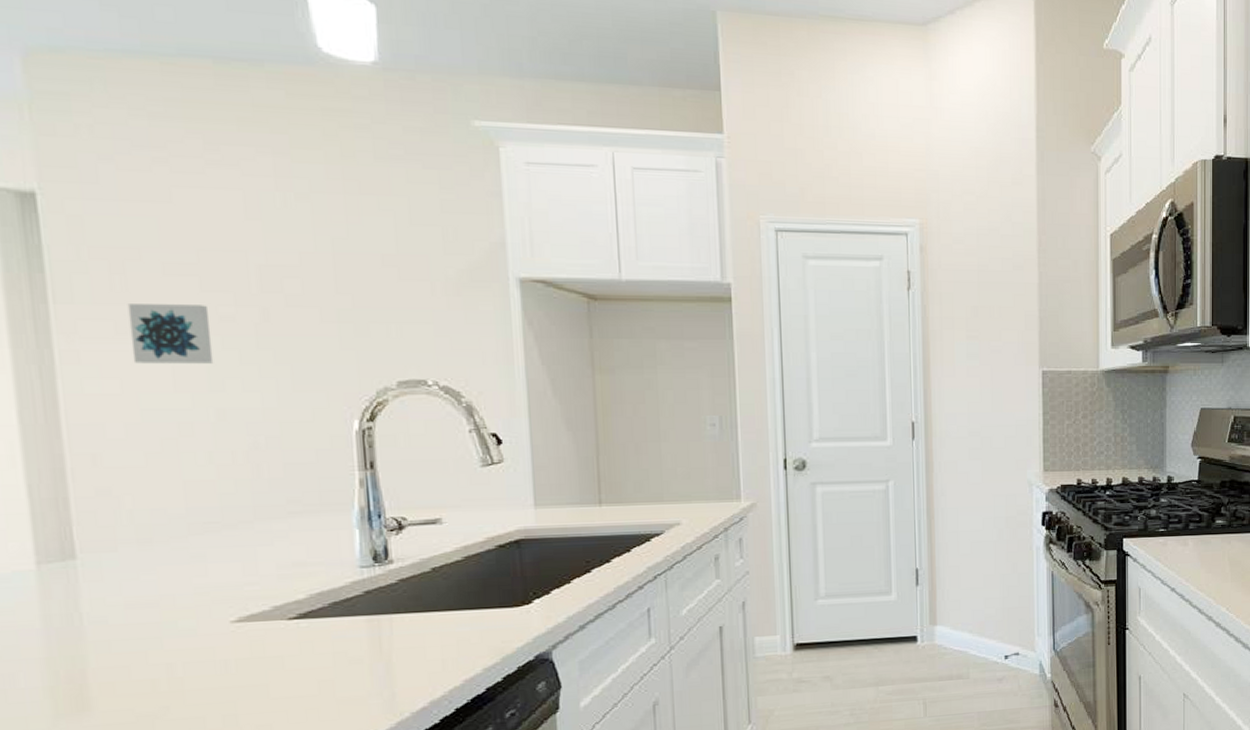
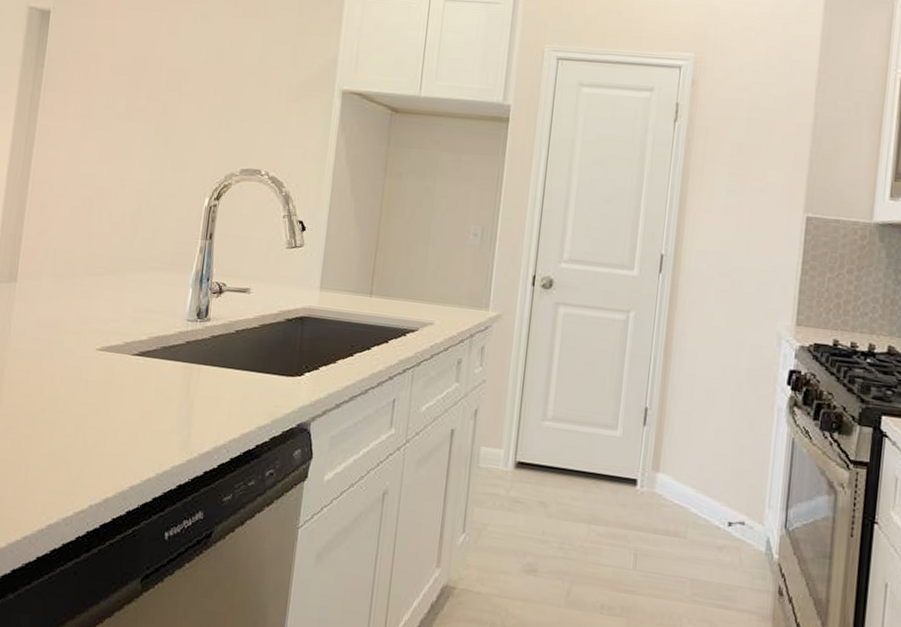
wall art: present [127,304,214,364] -> none [79,94,131,143]

